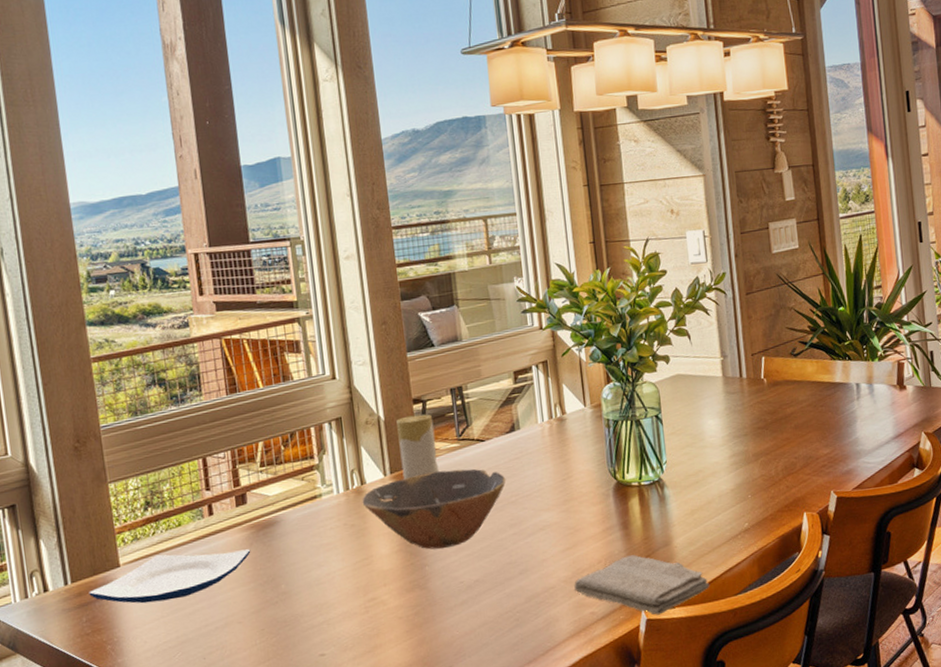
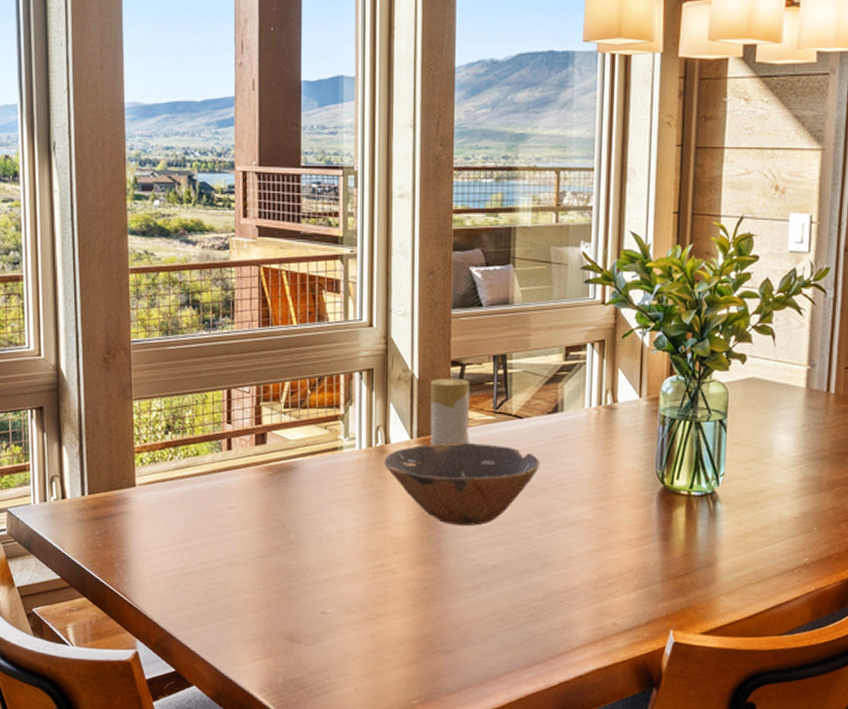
plate: present [89,549,251,604] -> none [104,480,265,529]
washcloth: present [574,555,709,615] -> none [598,569,751,640]

